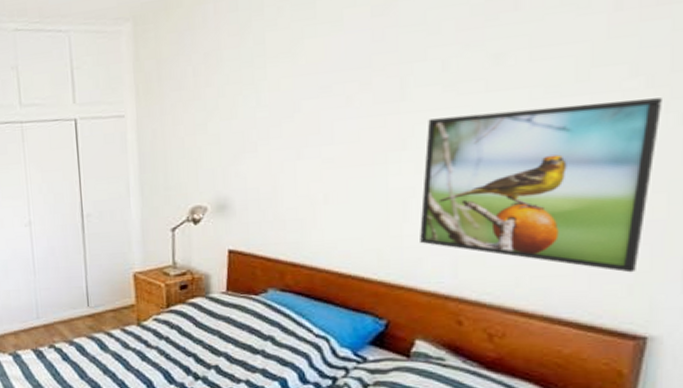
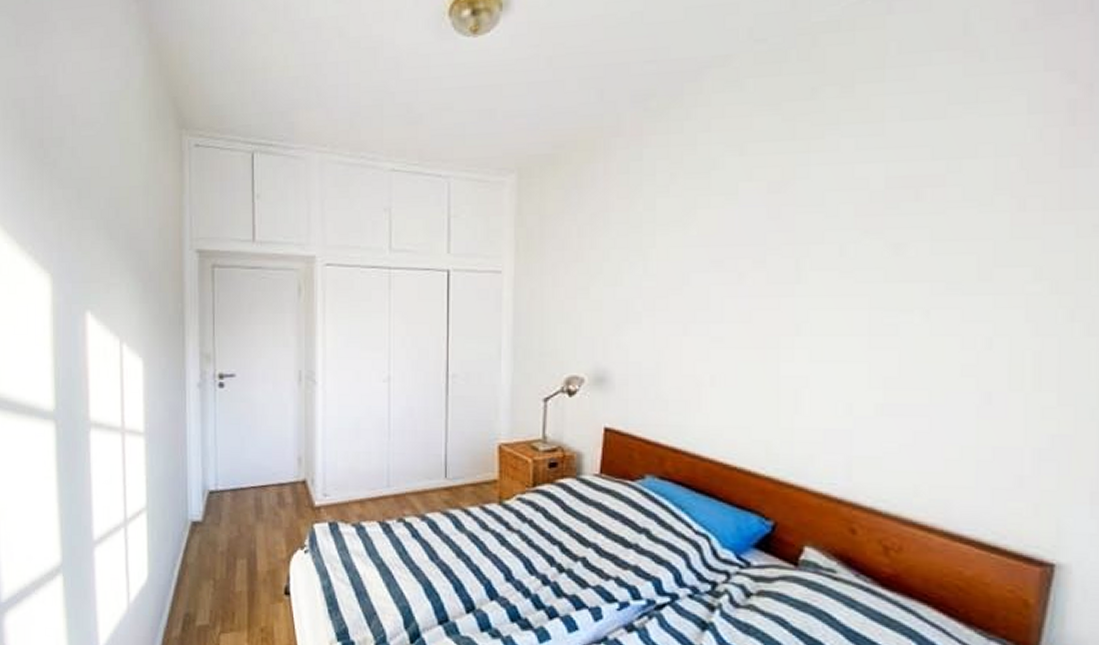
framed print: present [420,98,664,273] -> none [812,304,1068,491]

